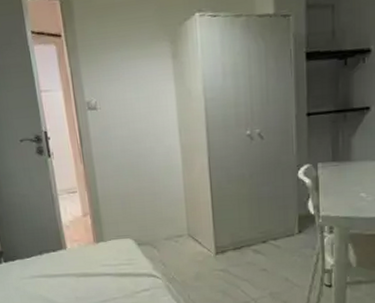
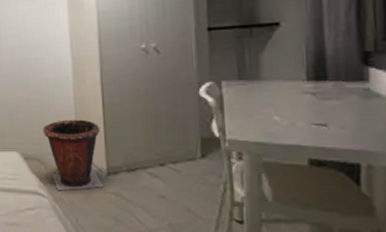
waste bin: none [154,204,212,272] -> present [42,119,104,191]

